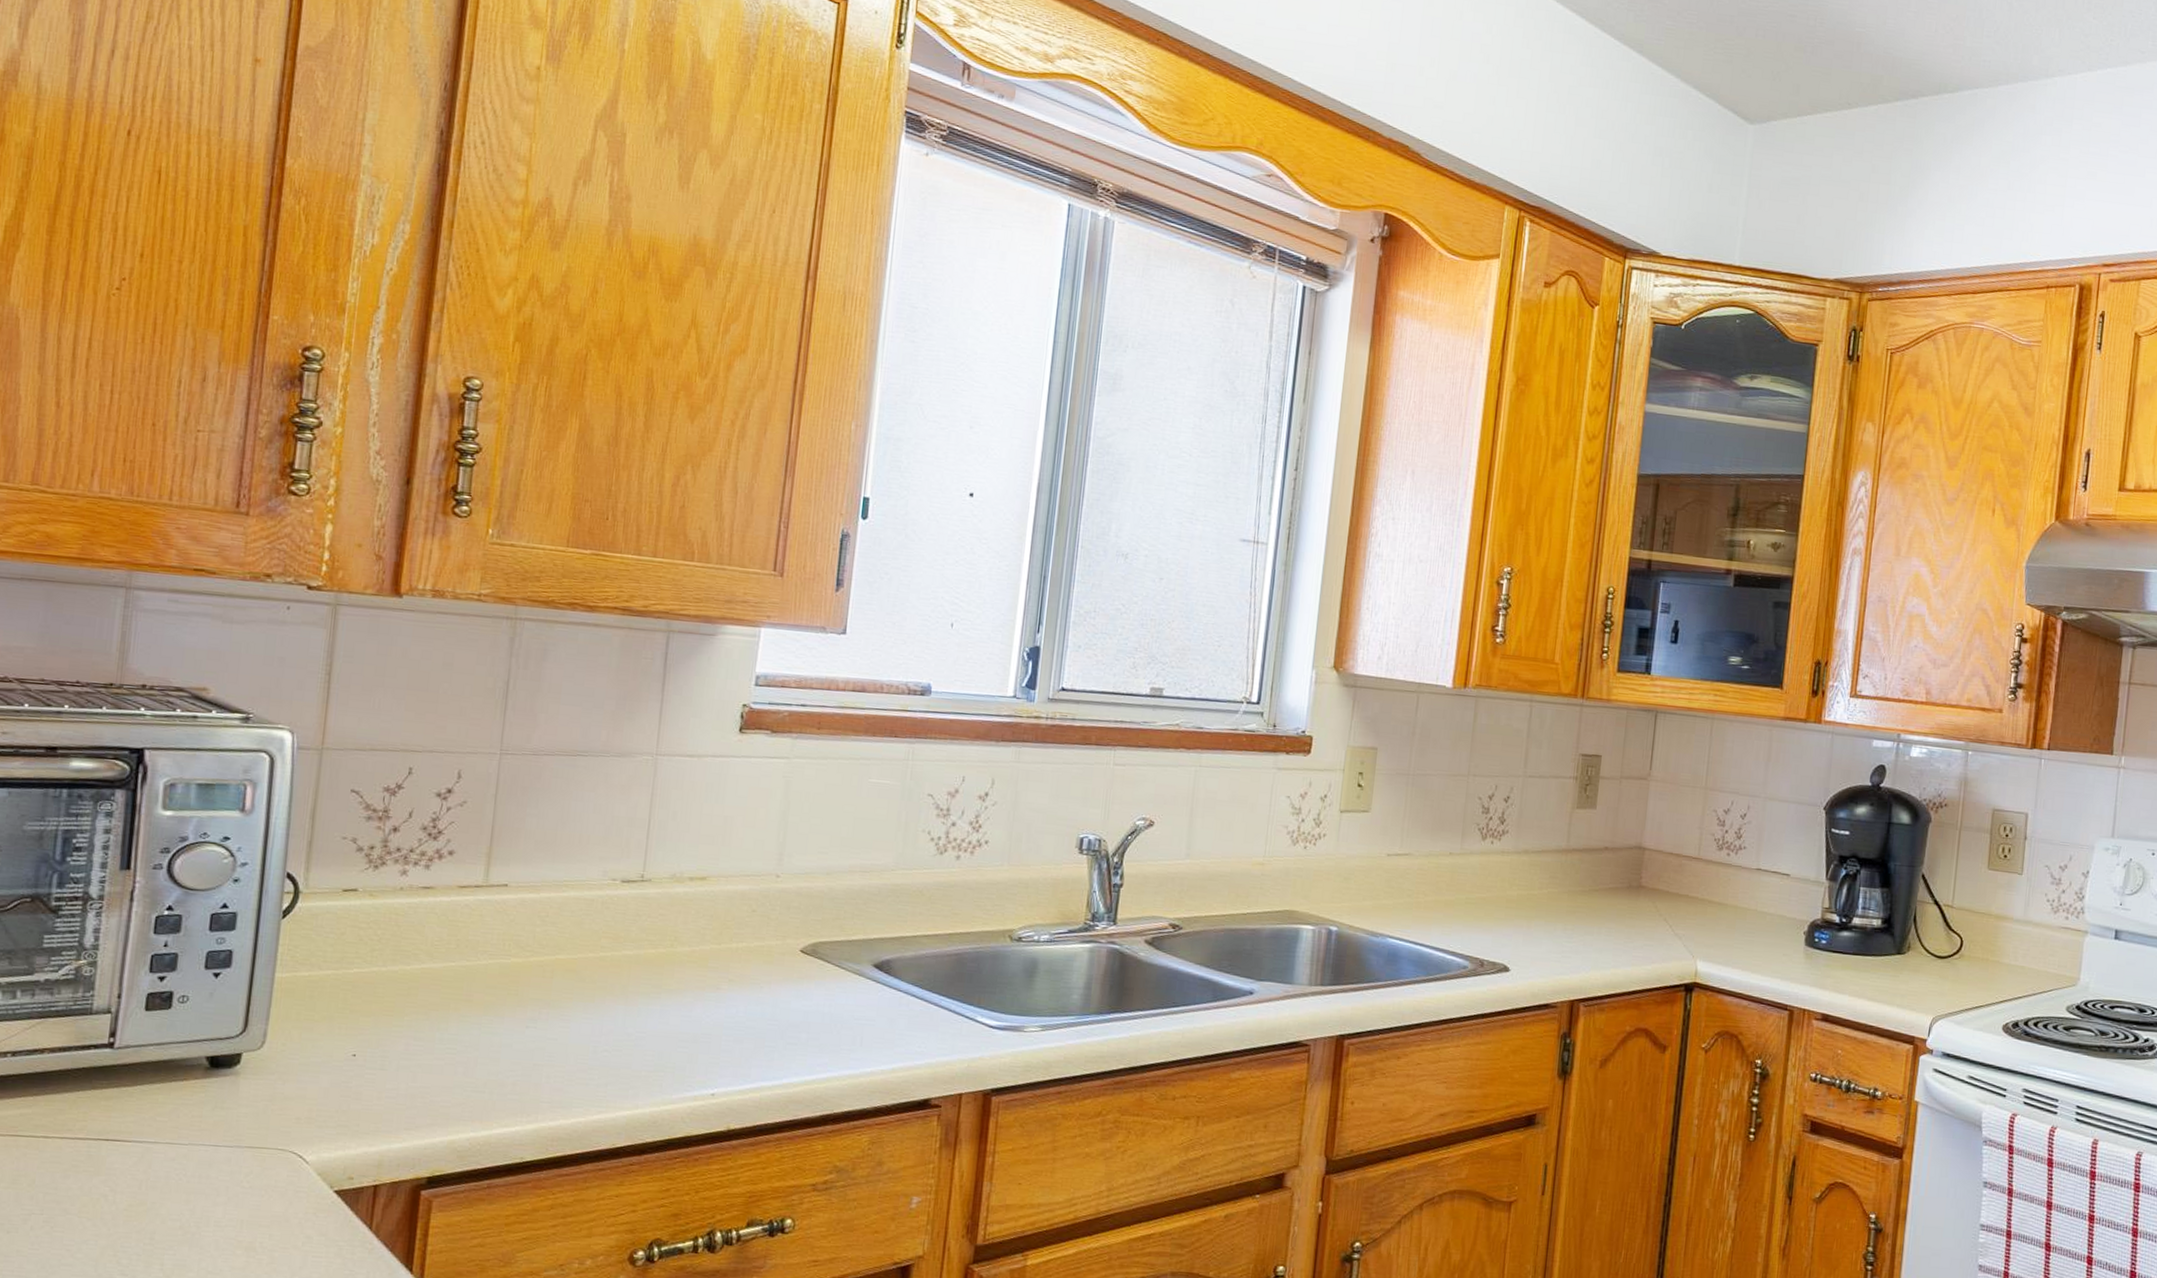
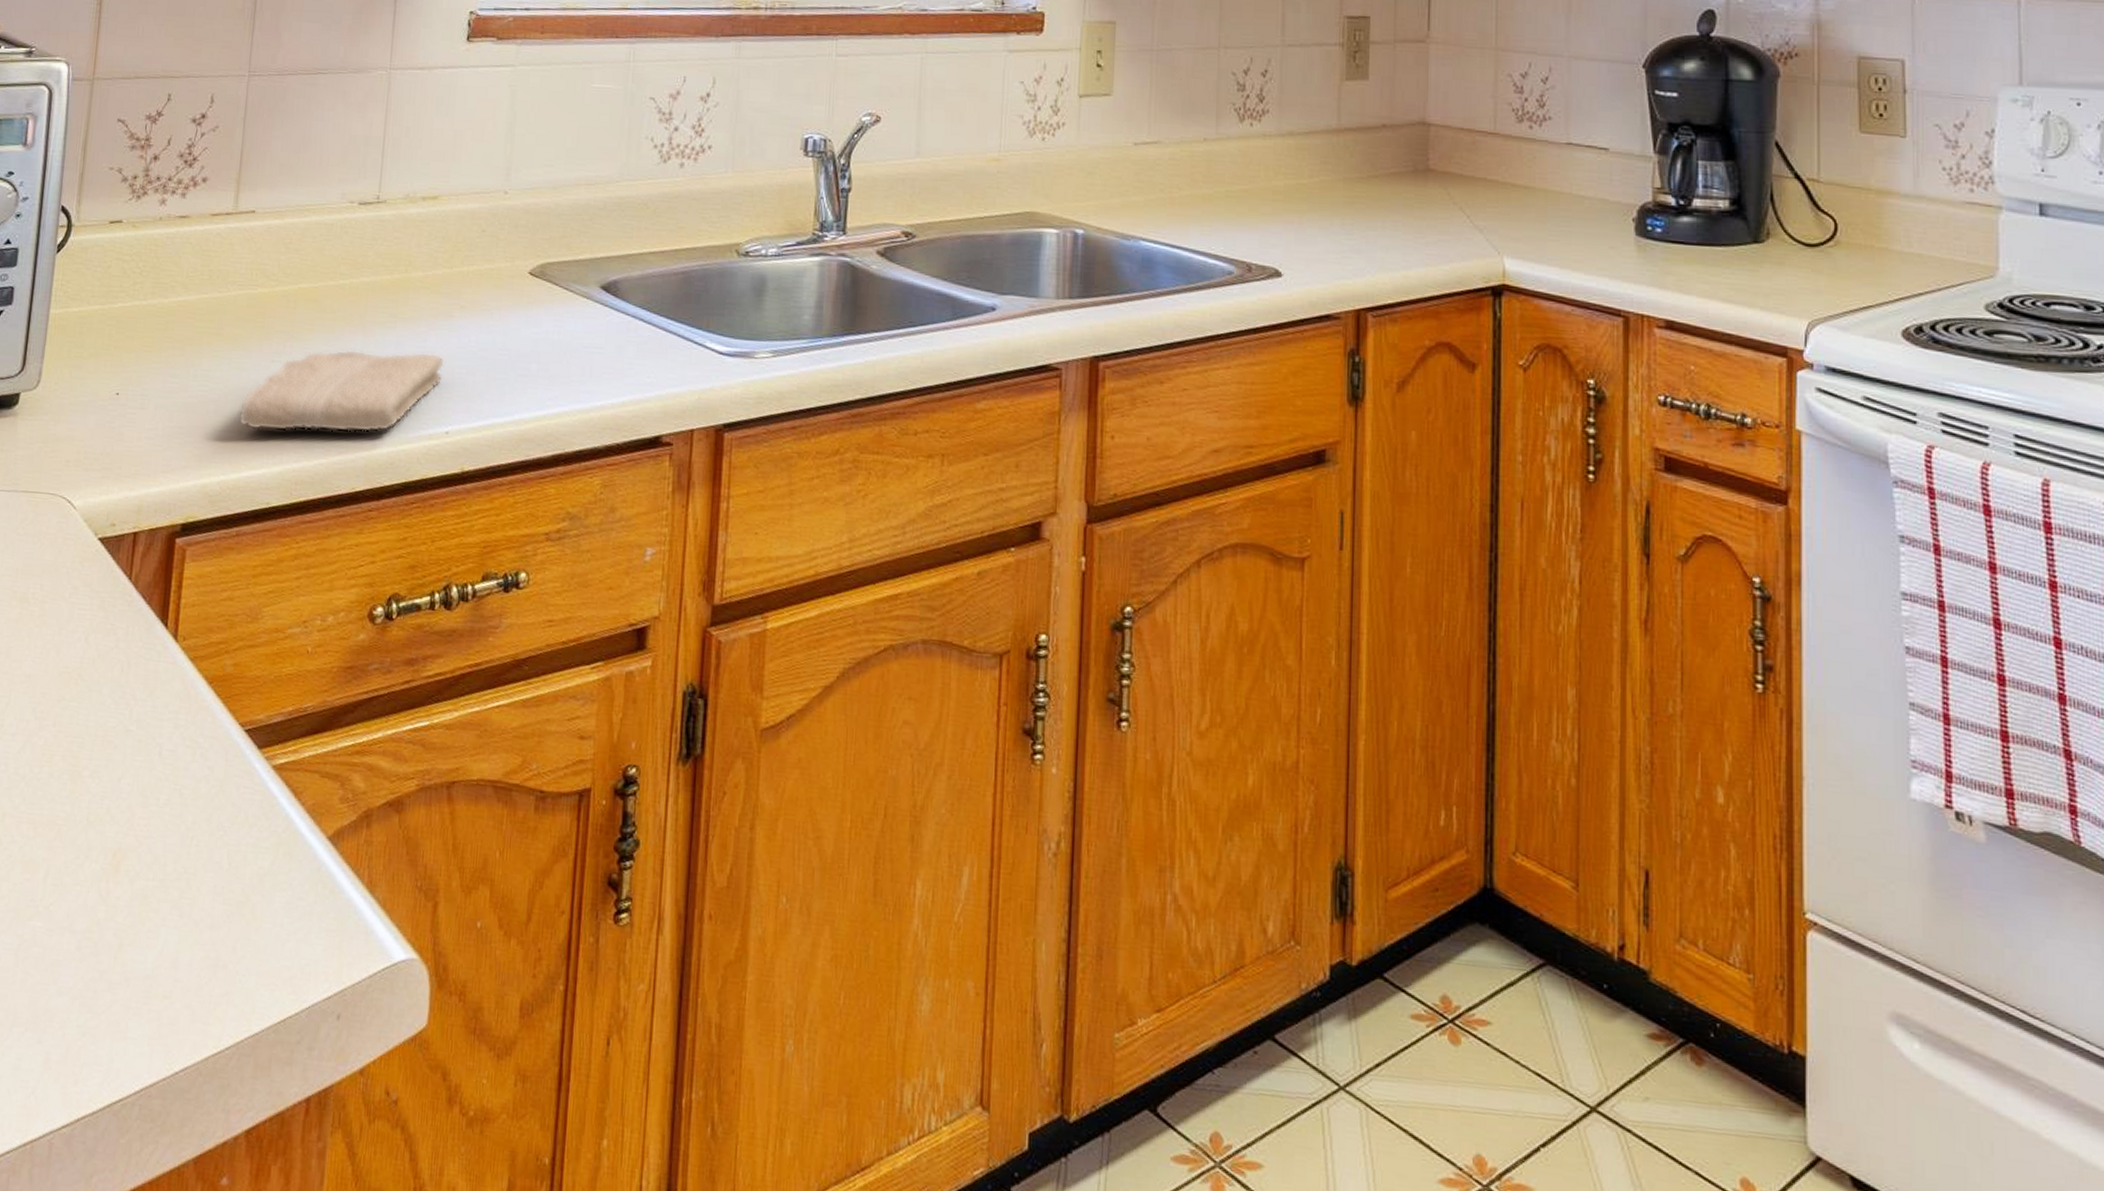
washcloth: none [490,1017,711,1094] -> present [238,349,444,432]

